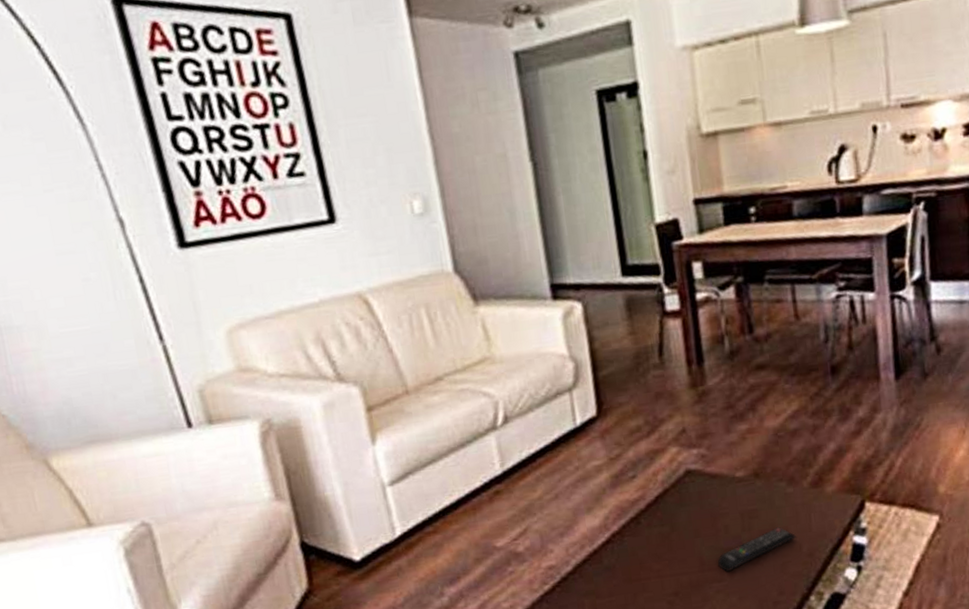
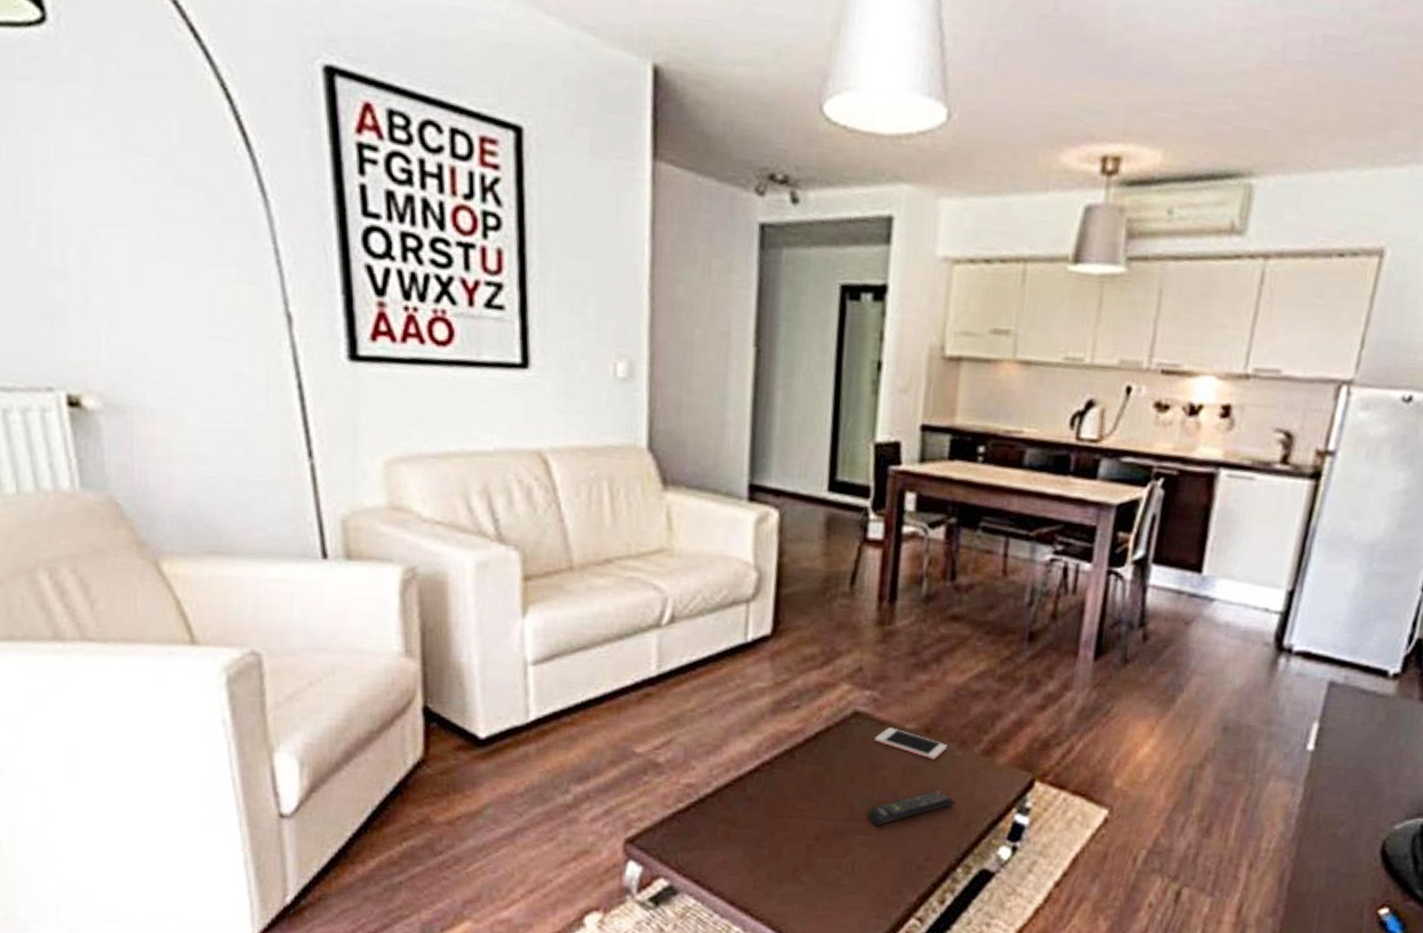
cell phone: none [710,478,778,501] -> present [874,727,947,760]

